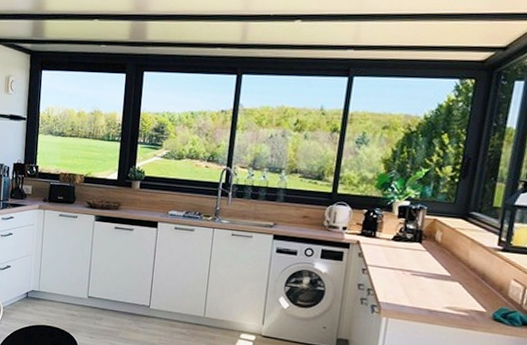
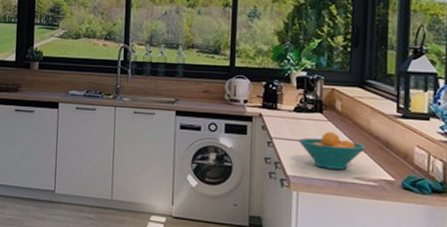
fruit bowl: none [394,262,462,299] -> present [299,132,367,170]

